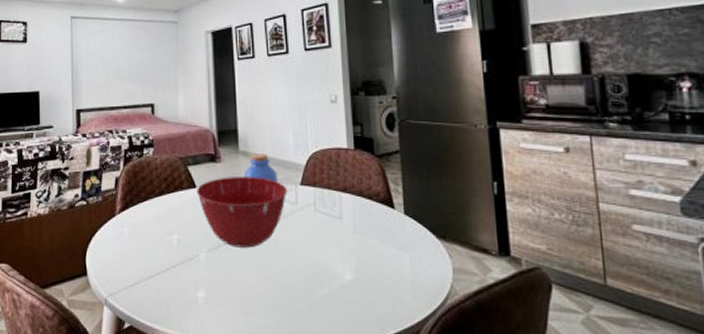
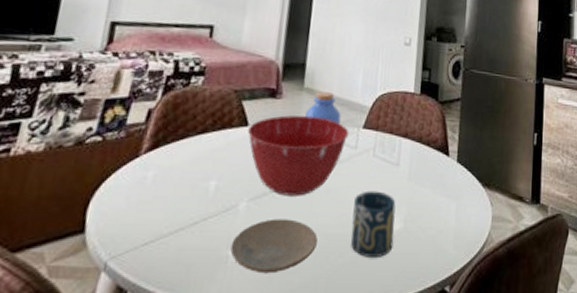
plate: none [198,267,273,314] -> present [230,219,318,274]
cup: none [302,243,347,304] -> present [351,190,396,257]

